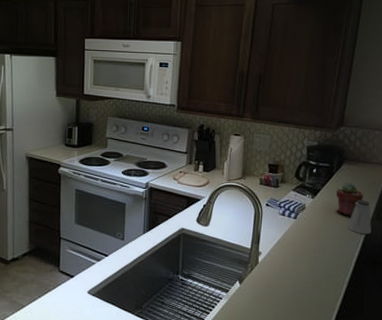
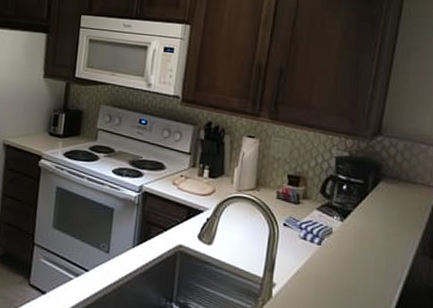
potted succulent: present [335,182,363,216] -> none [370,204,405,248]
saltshaker: present [347,199,372,235] -> none [384,227,416,273]

